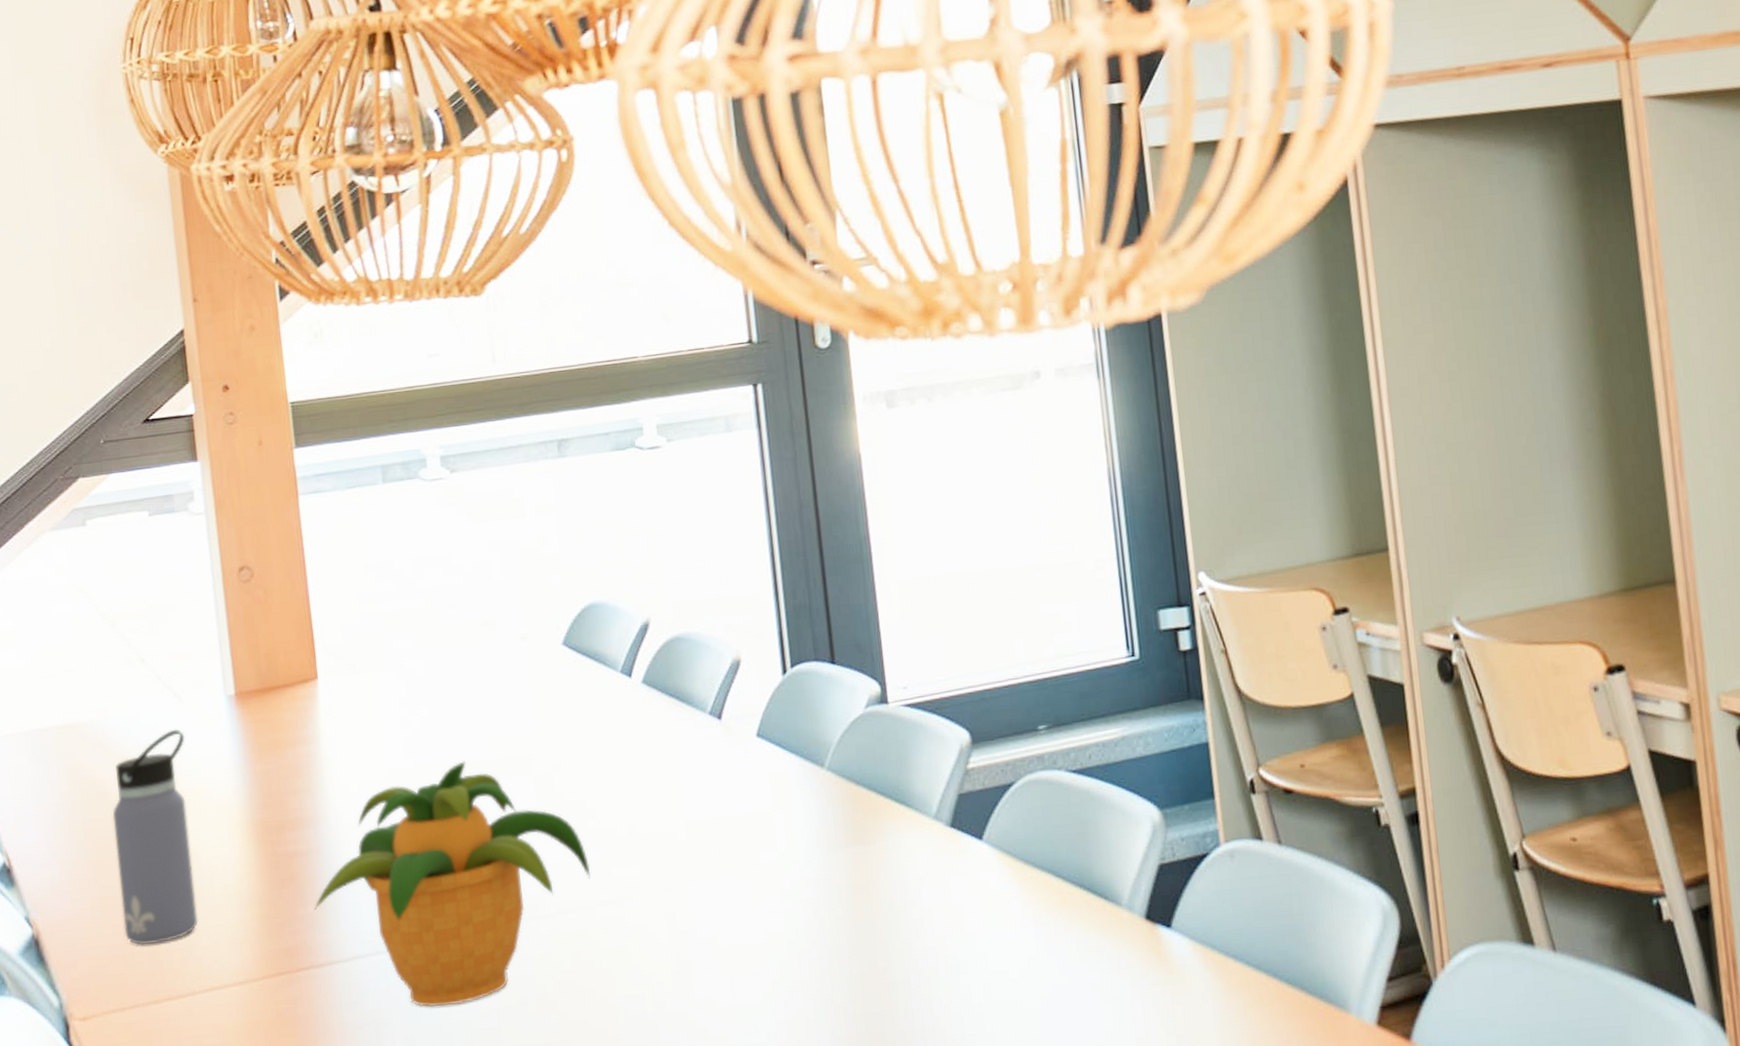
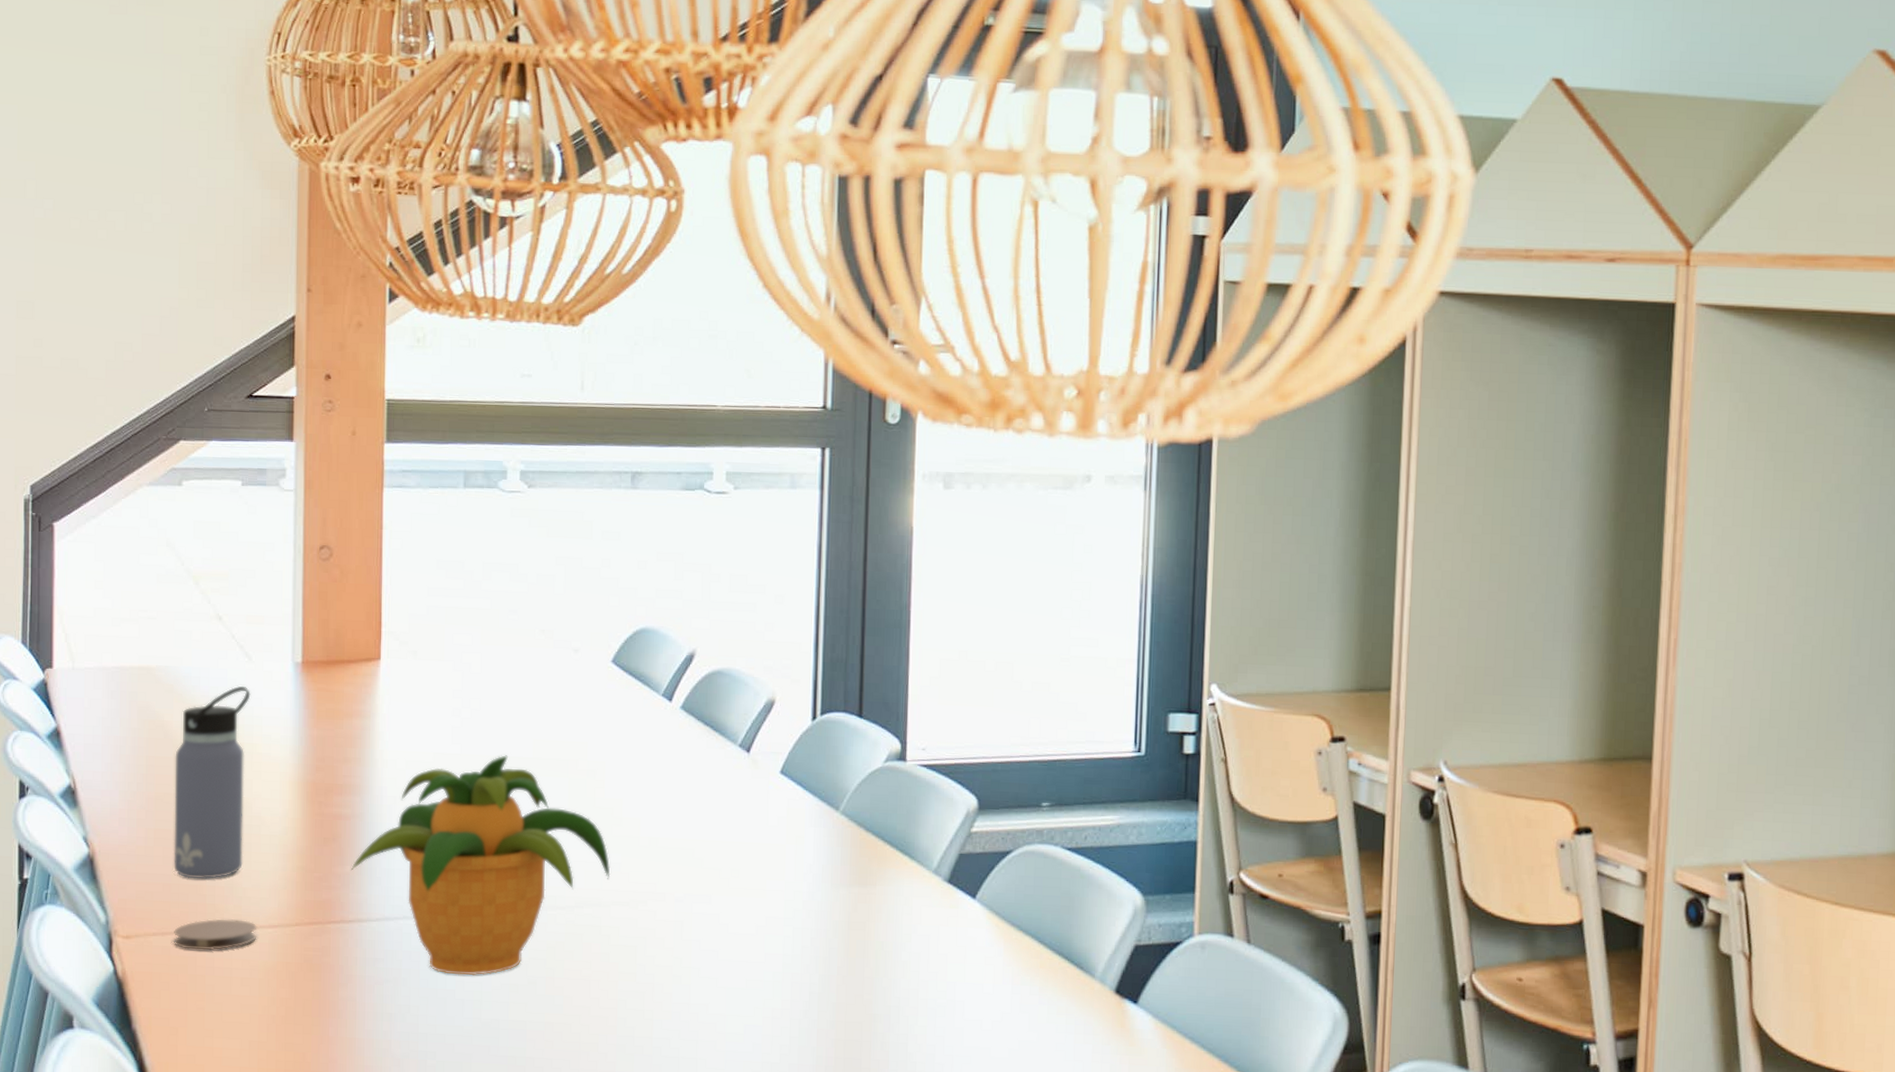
coaster: none [133,981,223,1023] -> present [174,918,257,951]

